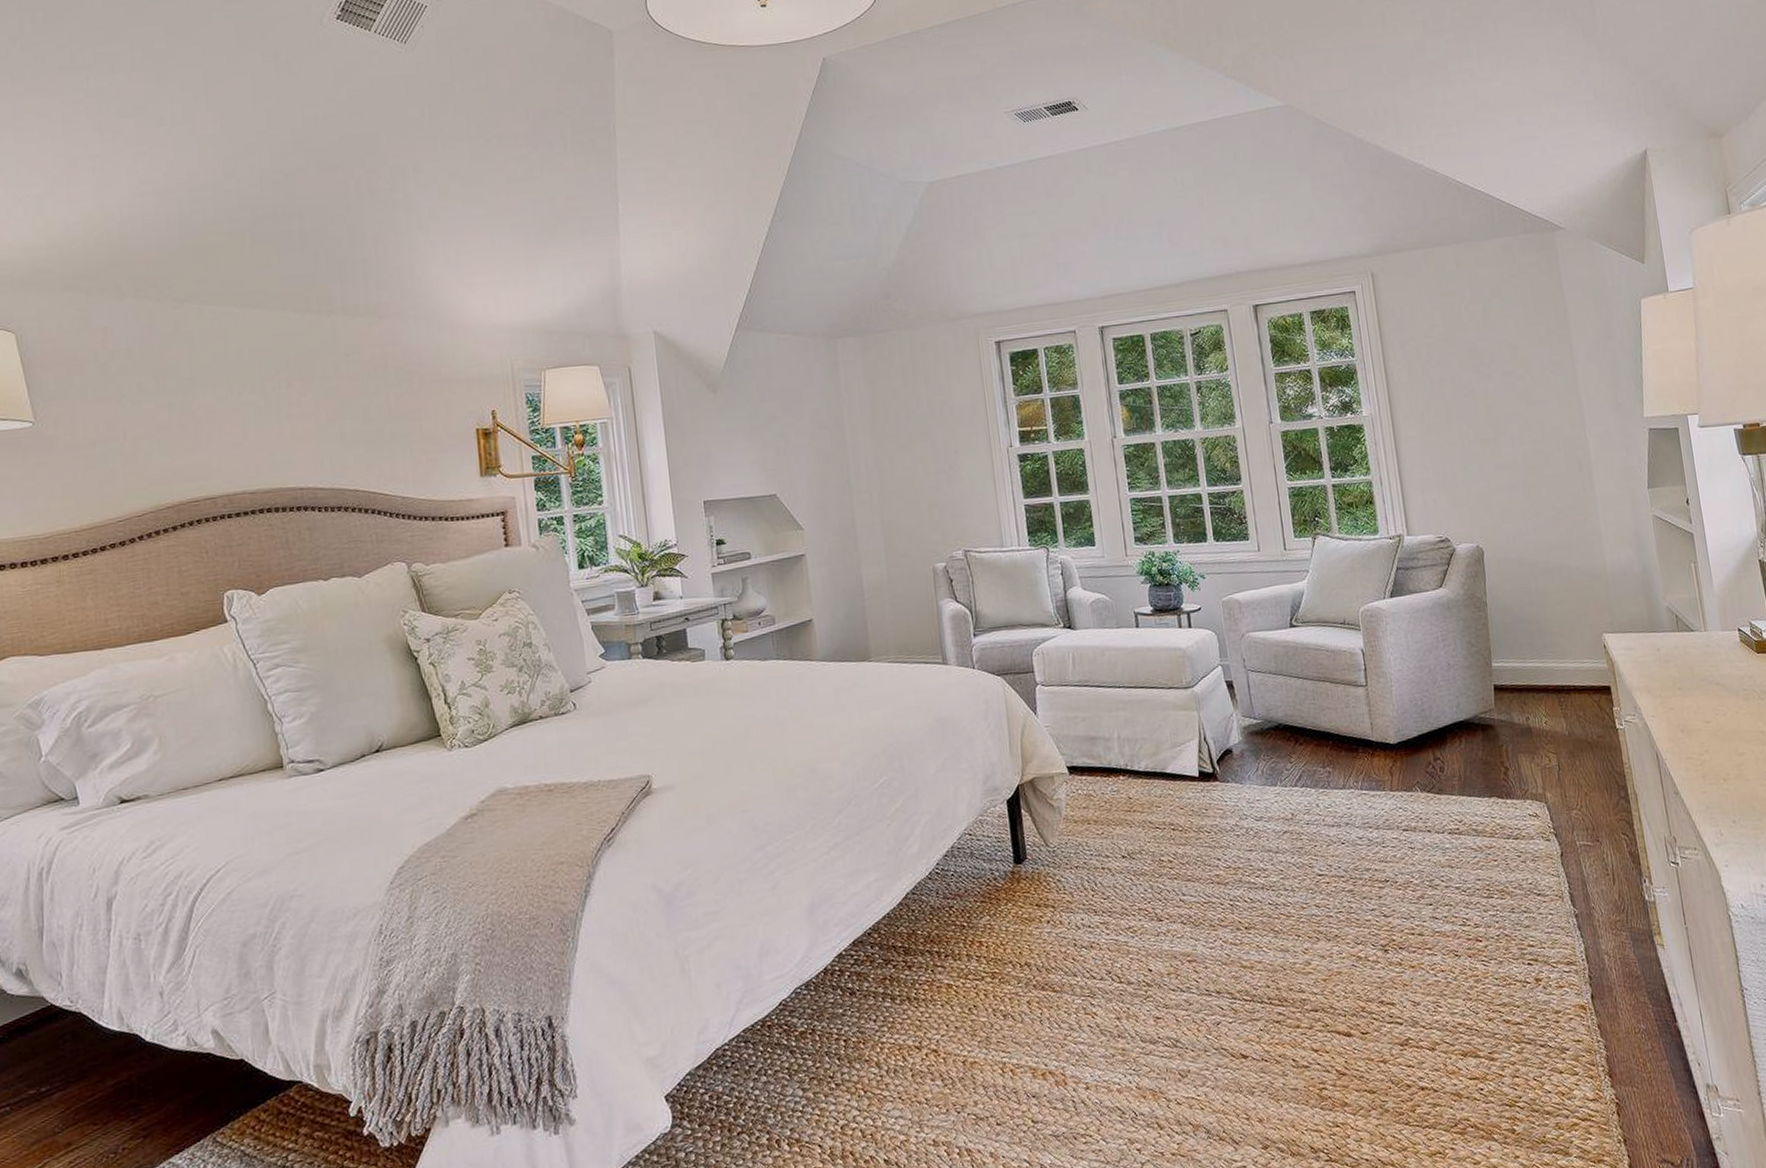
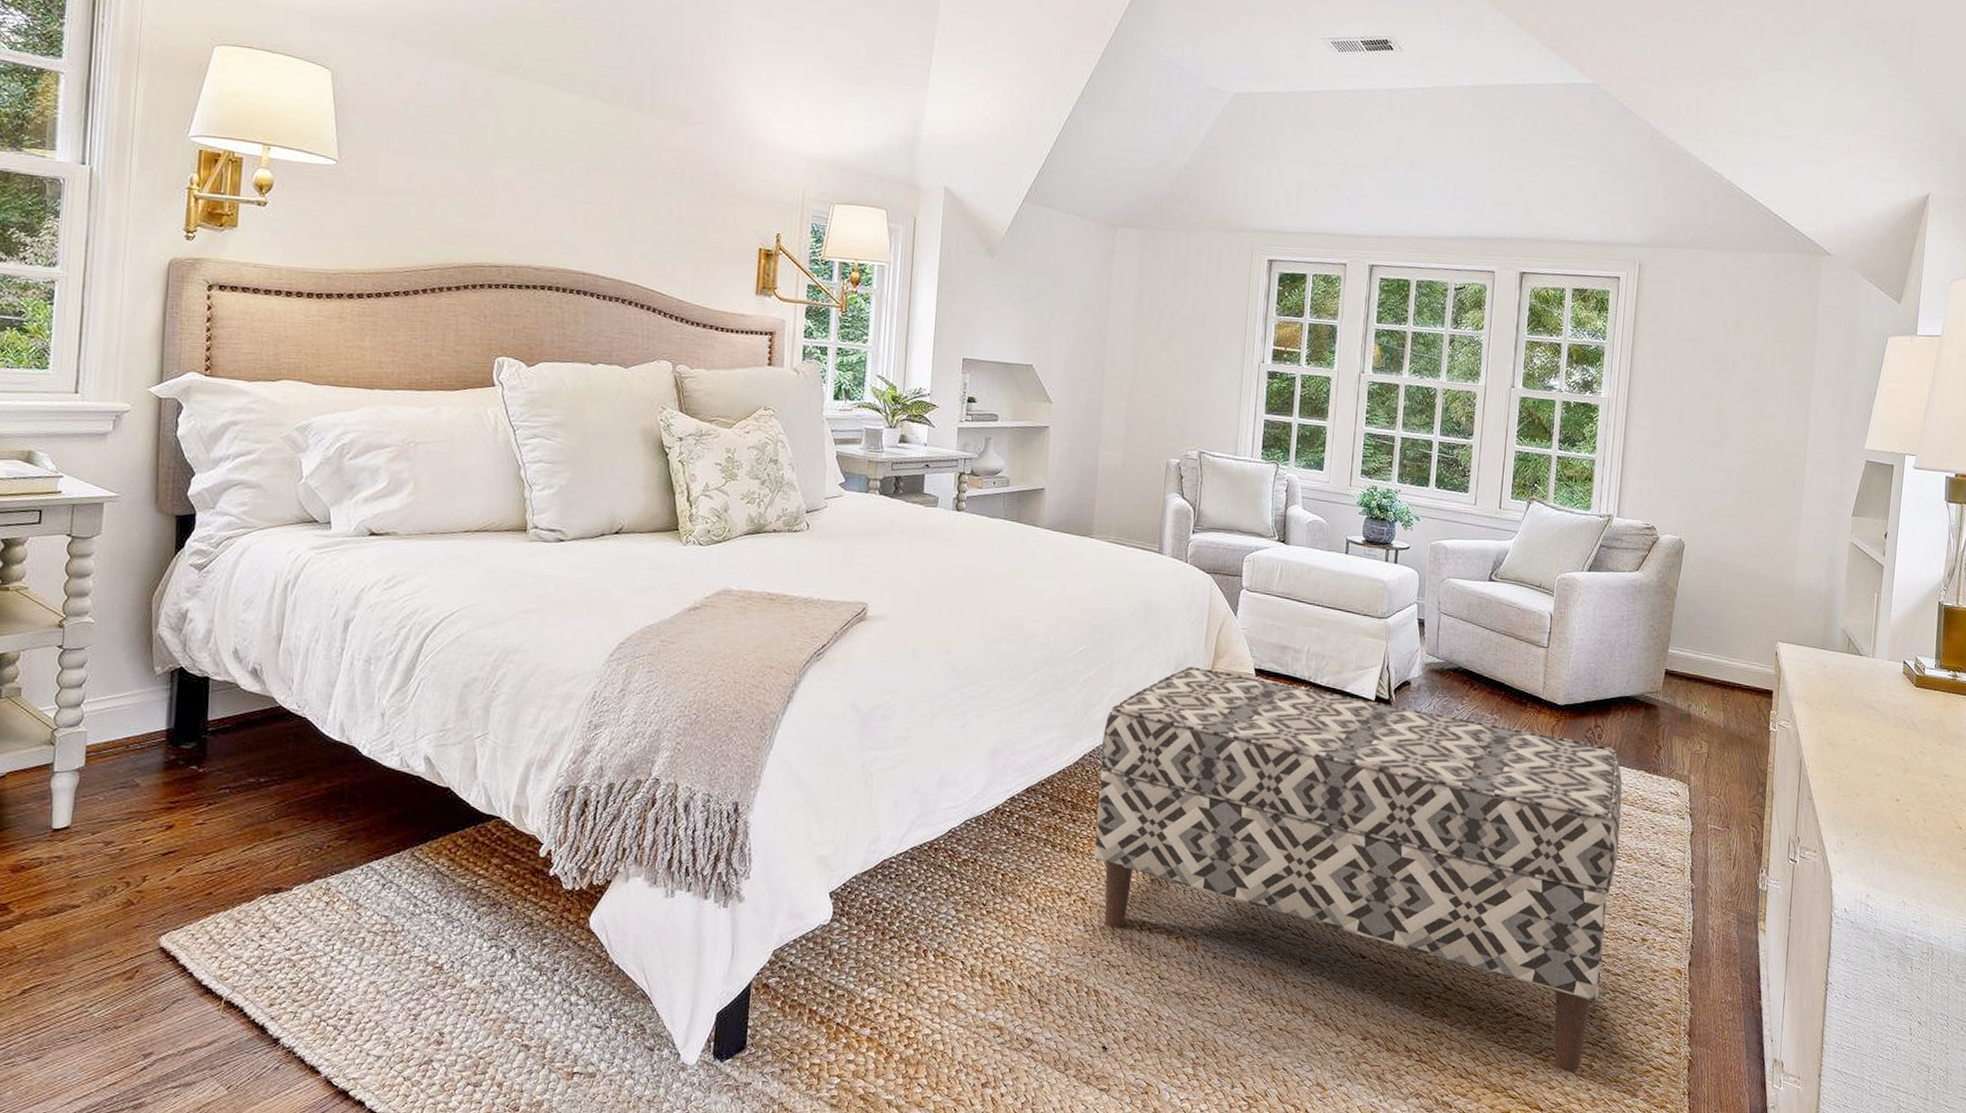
bench: none [922,776,1504,1142] -> present [1094,667,1622,1072]

